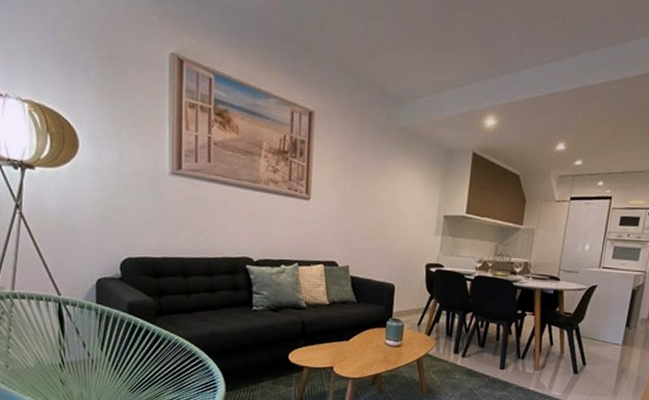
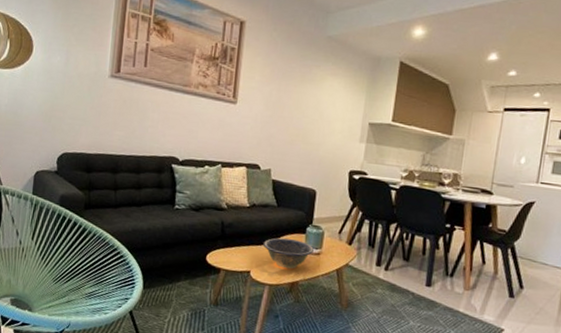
decorative bowl: none [344,333,395,362] -> present [263,237,315,270]

